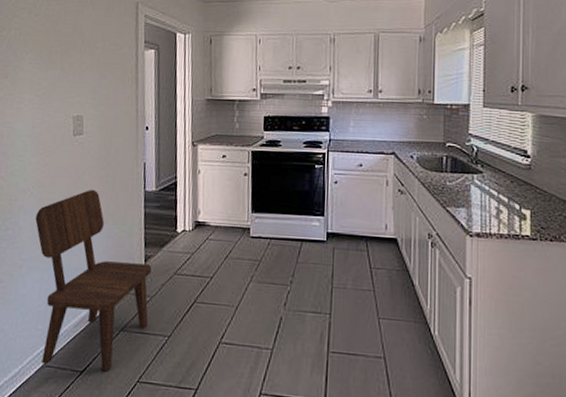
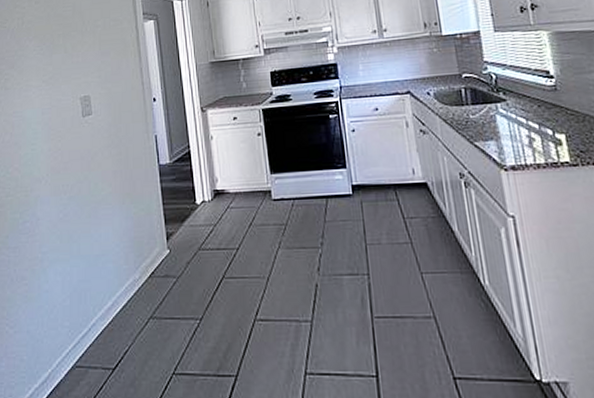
dining chair: present [35,189,152,372] -> none [52,169,177,366]

